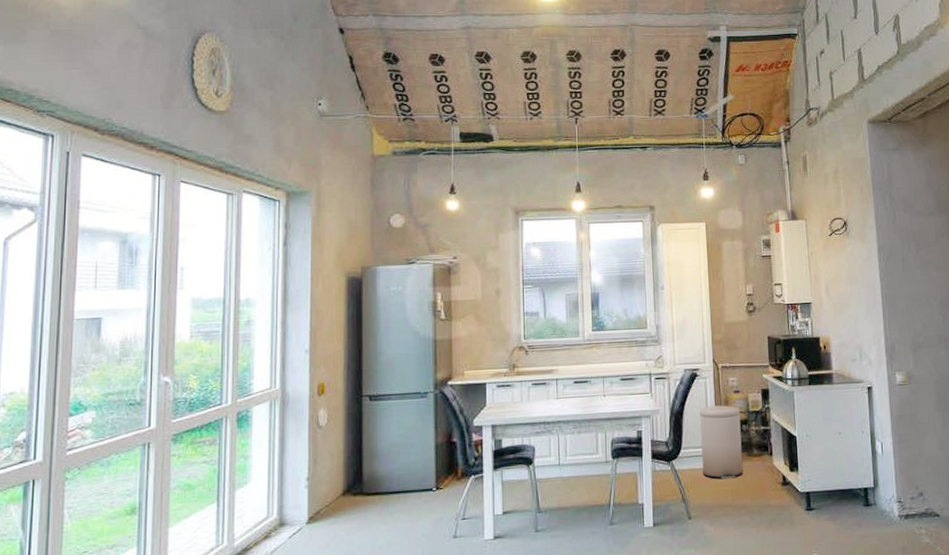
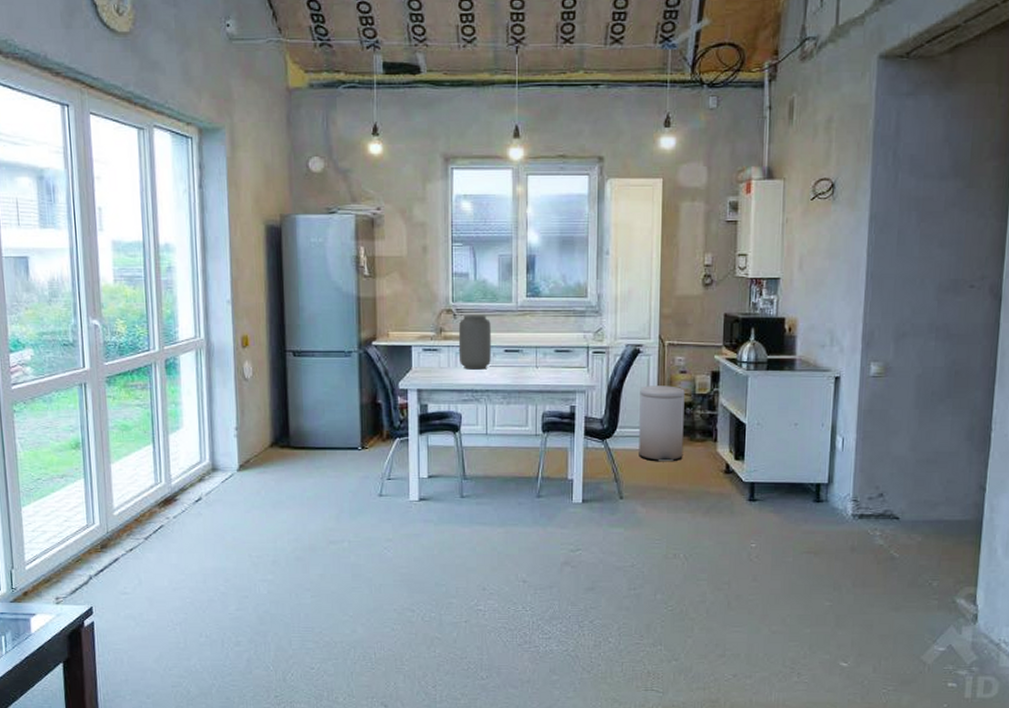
vase: none [530,350,562,403] -> present [458,314,491,370]

